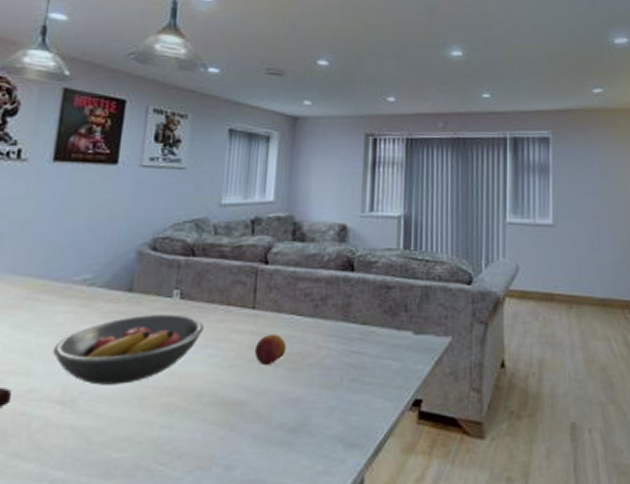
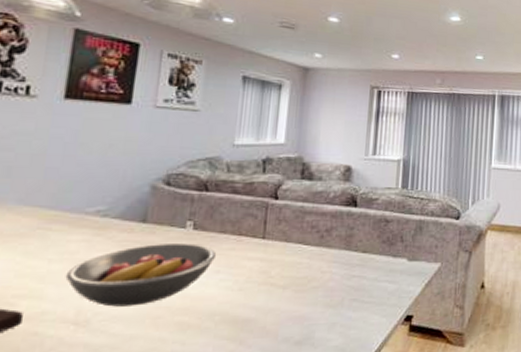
fruit: present [254,333,287,366] -> none [263,260,294,288]

